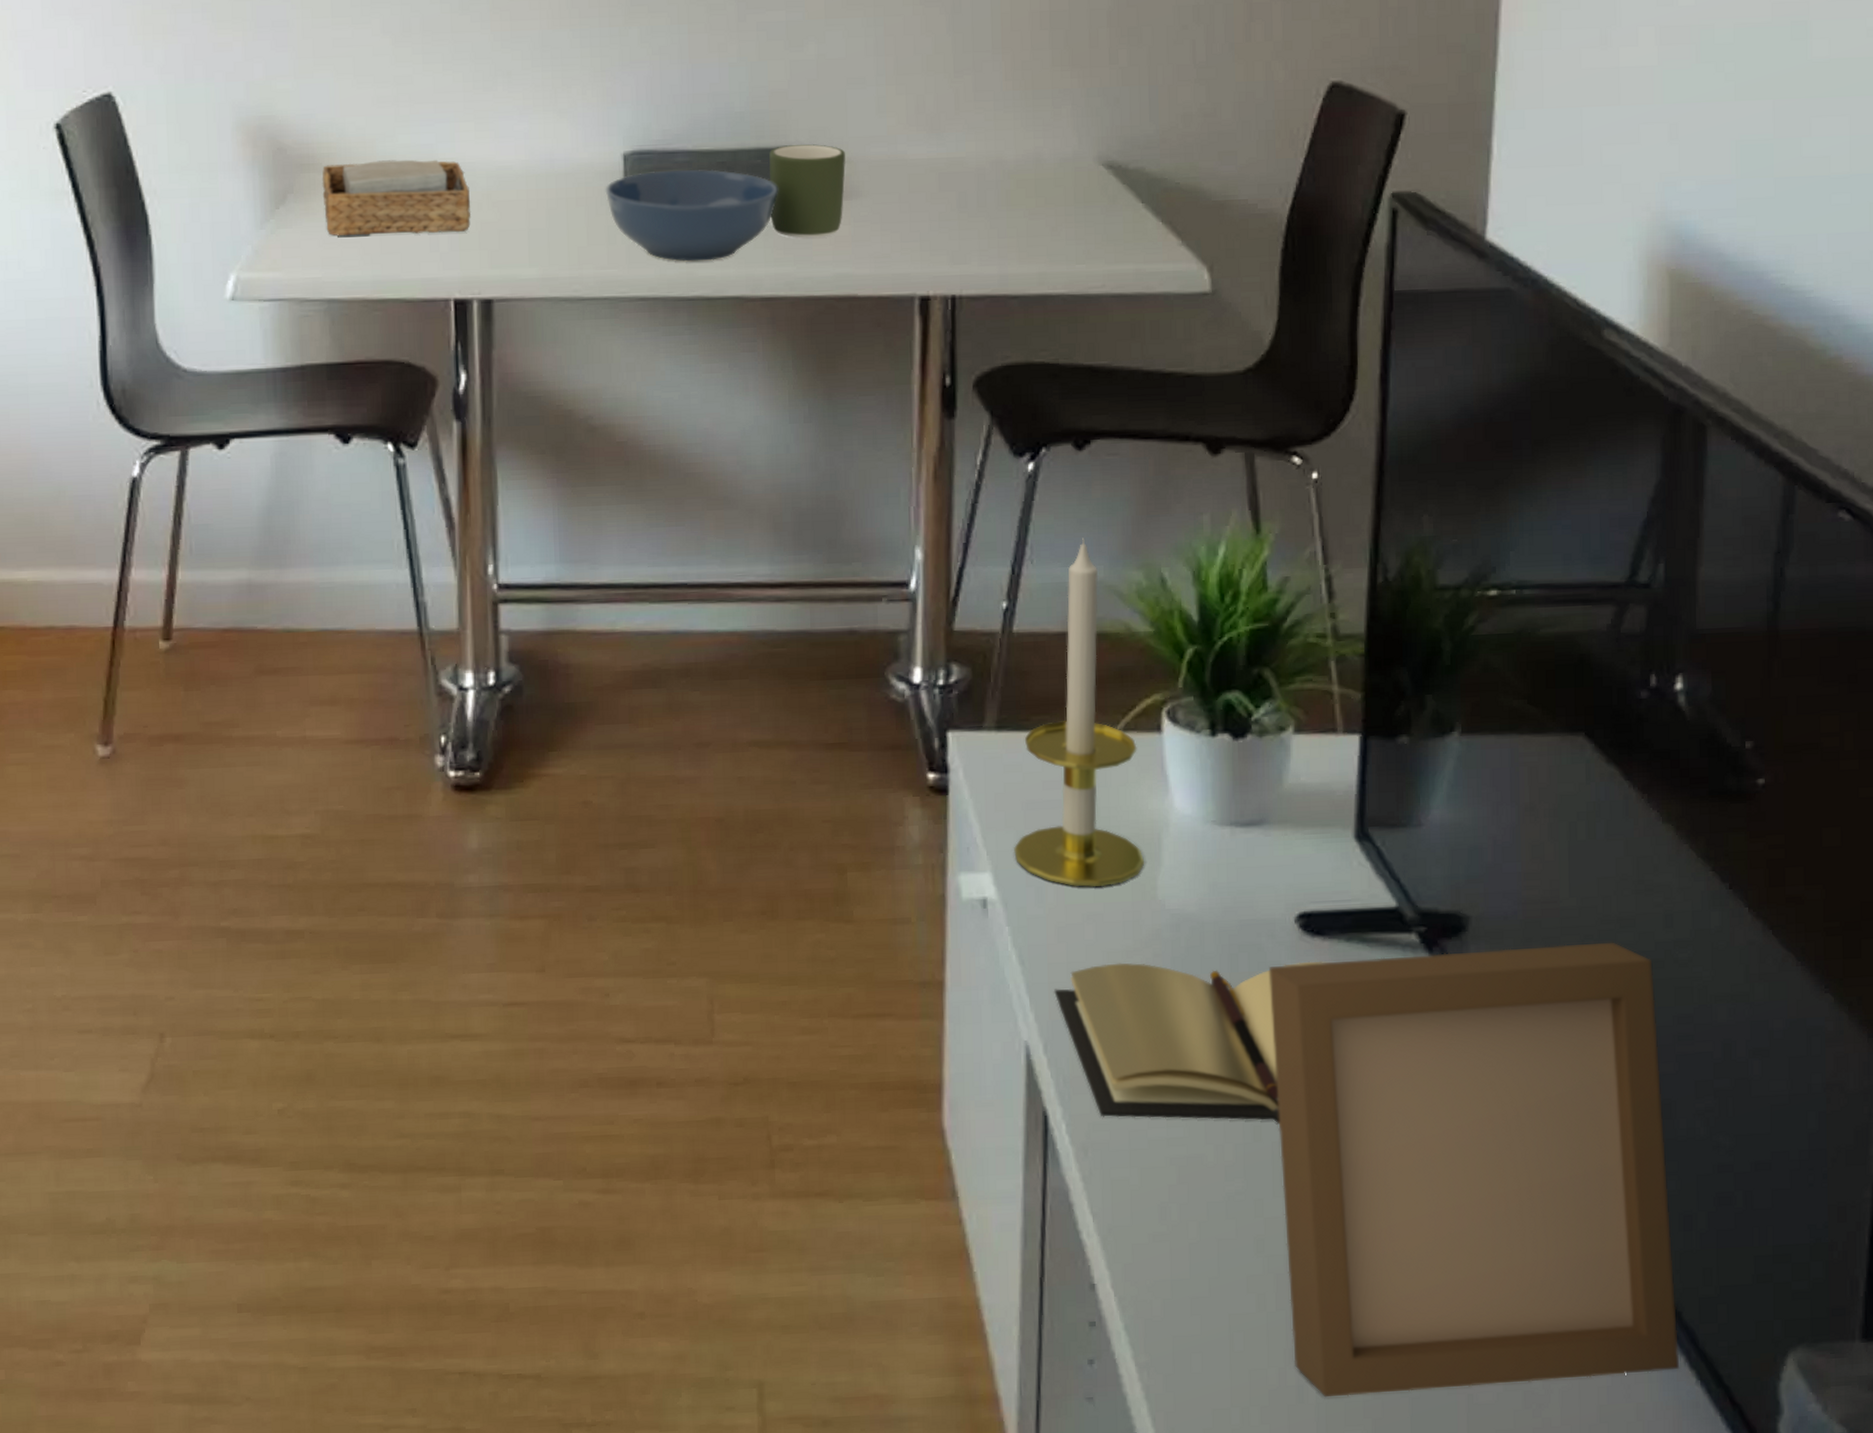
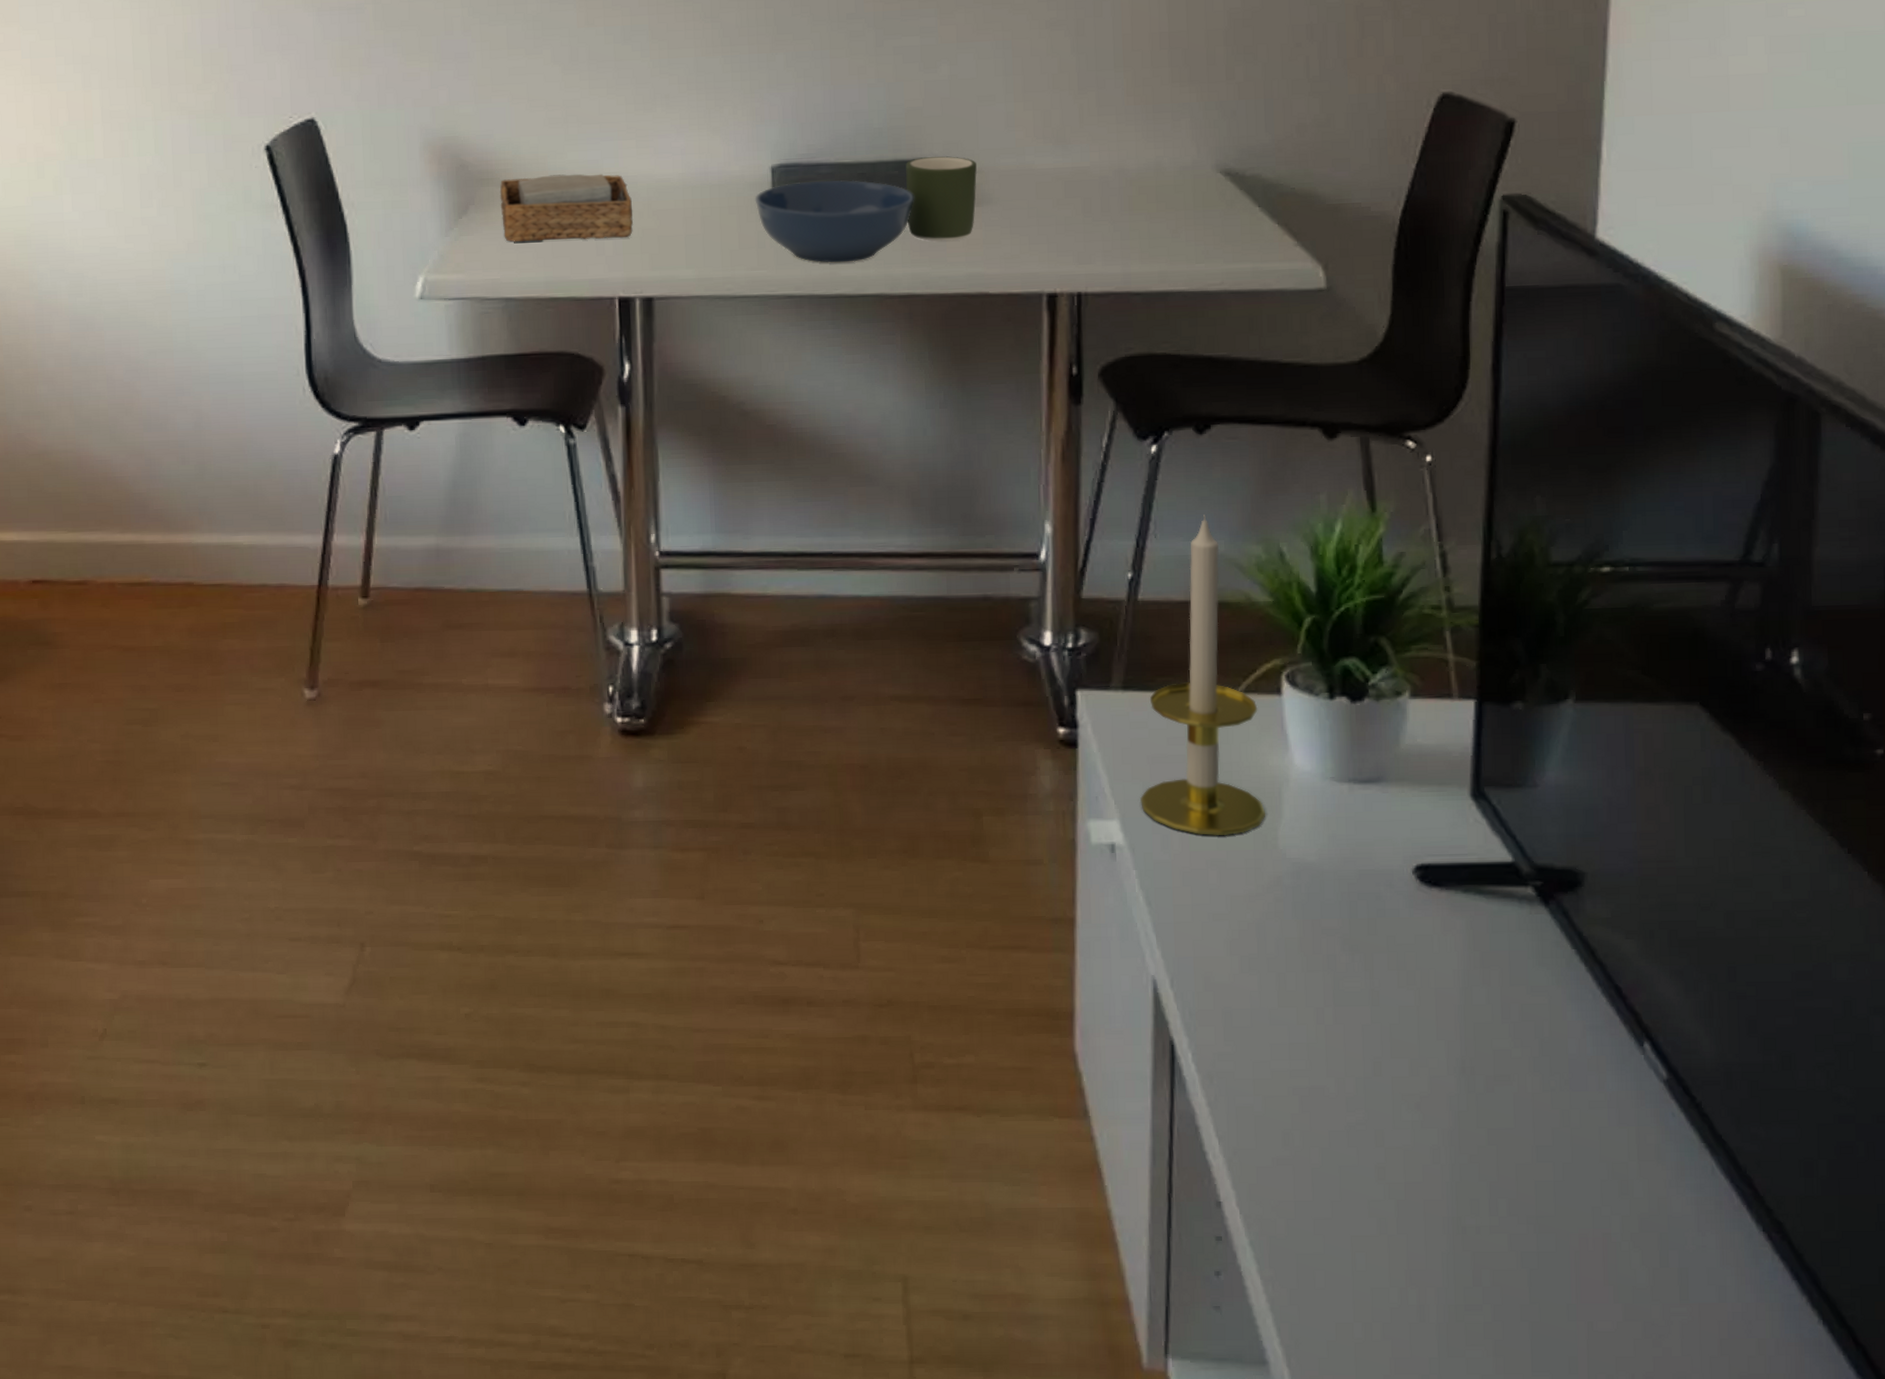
book: present [1053,960,1330,1124] -> none [1179,906,1447,1061]
photo frame: present [1268,942,1680,1397] -> none [1387,900,1802,1318]

